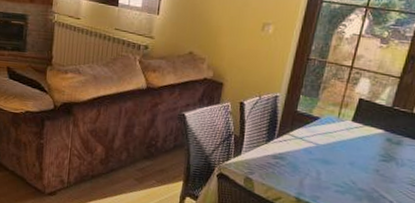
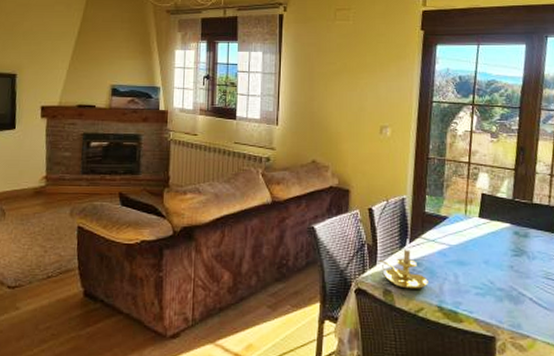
candle holder: none [244,134,290,181] -> present [379,238,428,289]

